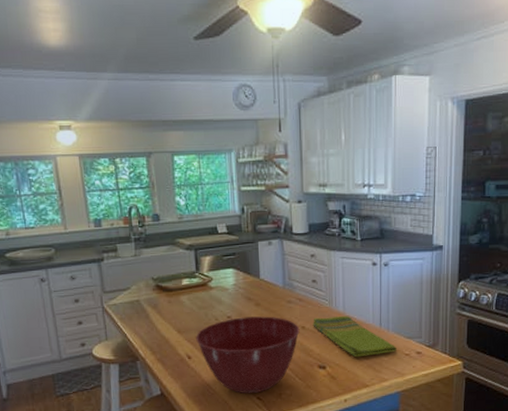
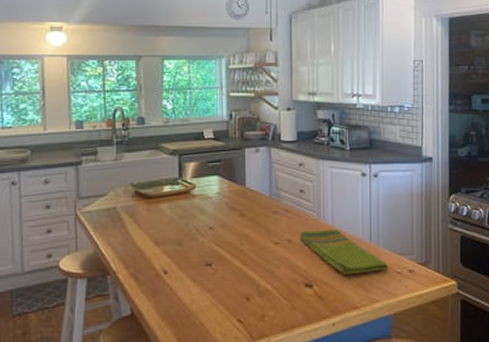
mixing bowl: present [196,316,300,394] -> none [174,228,286,316]

